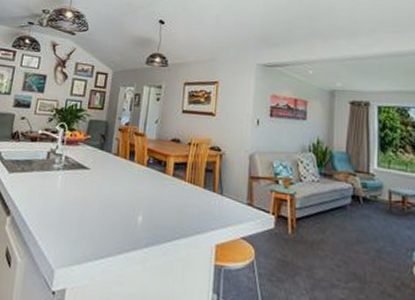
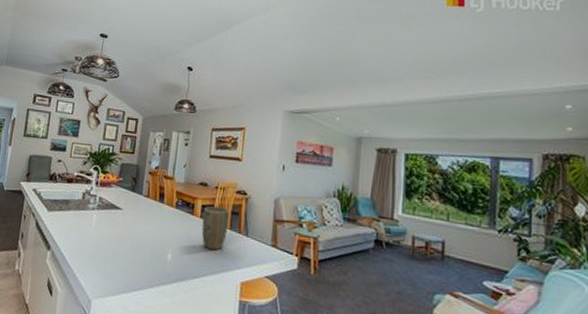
plant pot: none [174,164,203,211] -> present [201,206,229,251]

